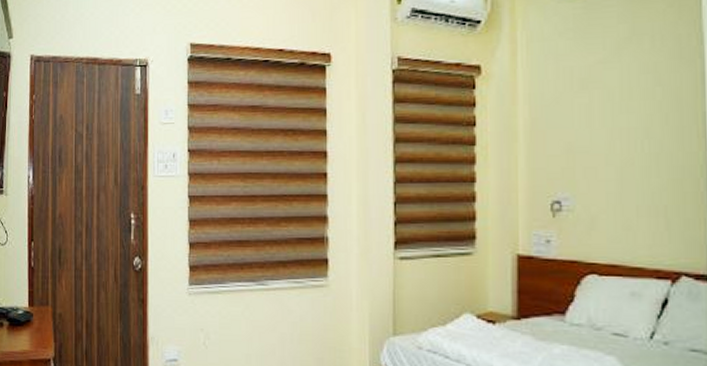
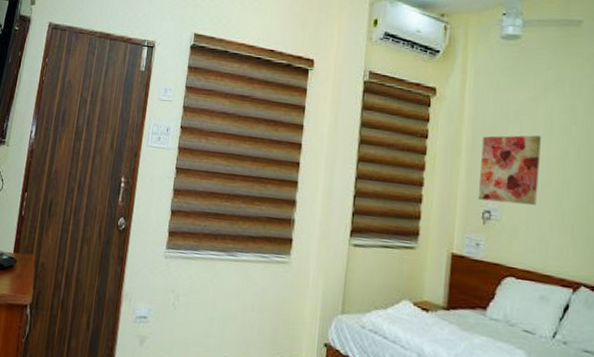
wall art: none [543,105,619,189] -> present [477,135,541,206]

